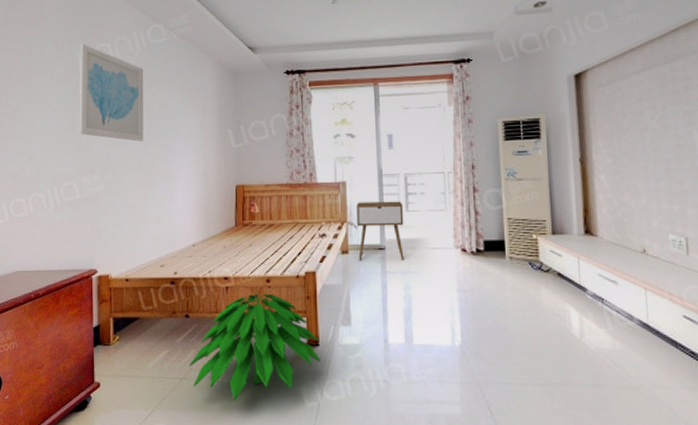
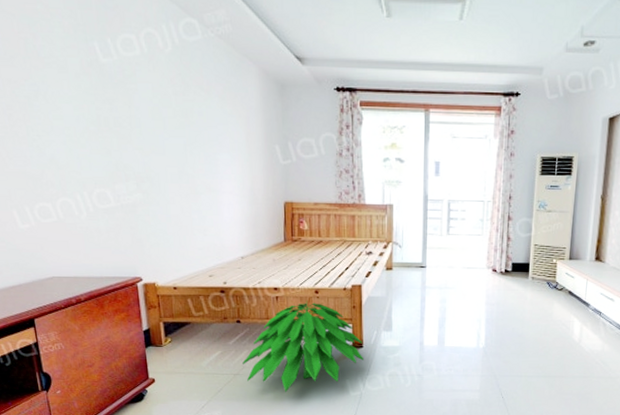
wall art: present [80,43,144,142] -> none [98,30,183,150]
nightstand: present [357,201,404,261] -> none [401,224,445,278]

